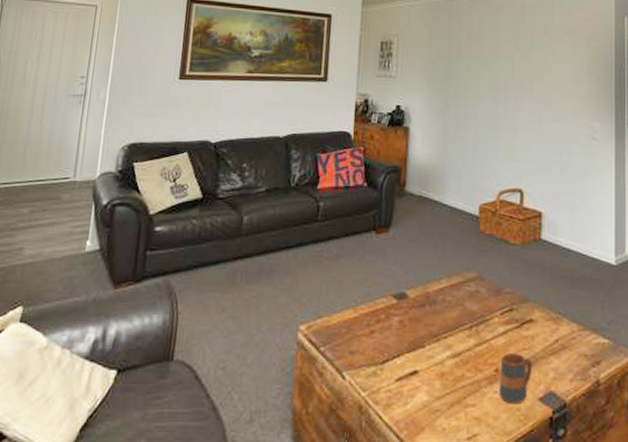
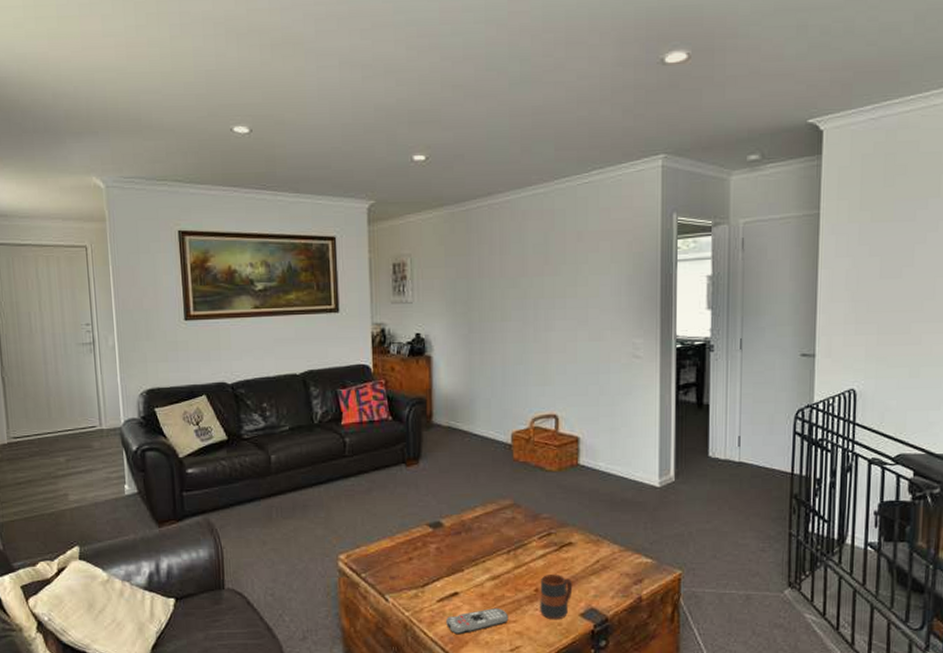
remote control: none [403,390,468,420] -> present [446,608,509,635]

